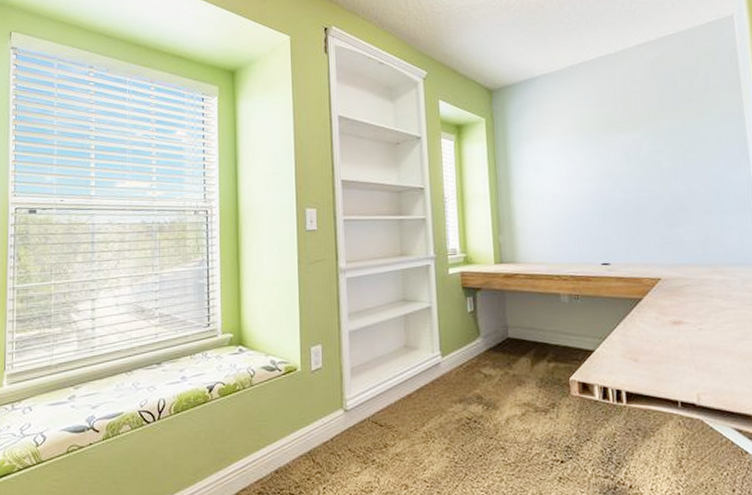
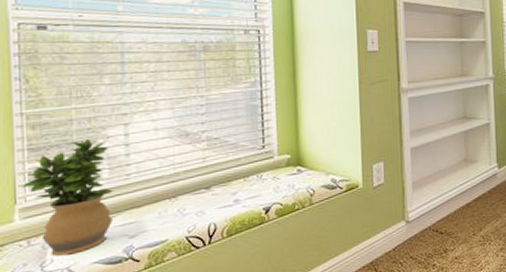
potted plant: none [11,312,80,421] -> present [23,138,113,256]

